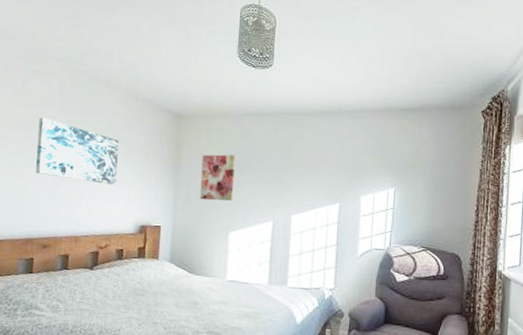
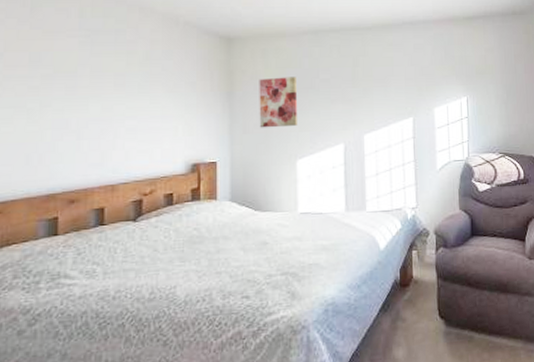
wall art: present [35,117,119,185] -> none [53,51,158,121]

